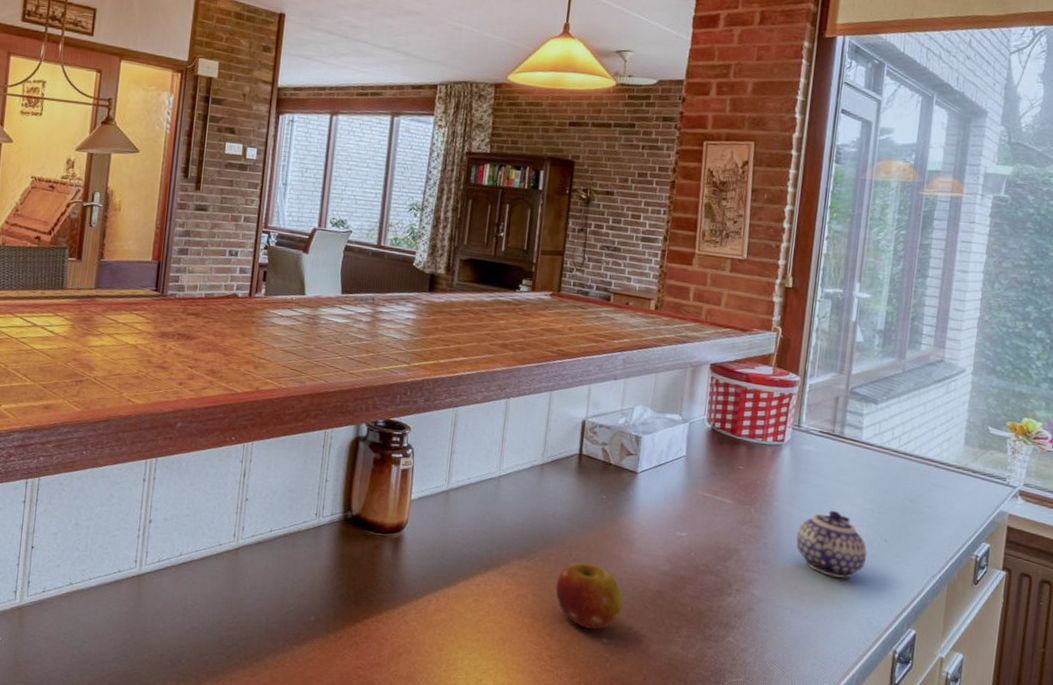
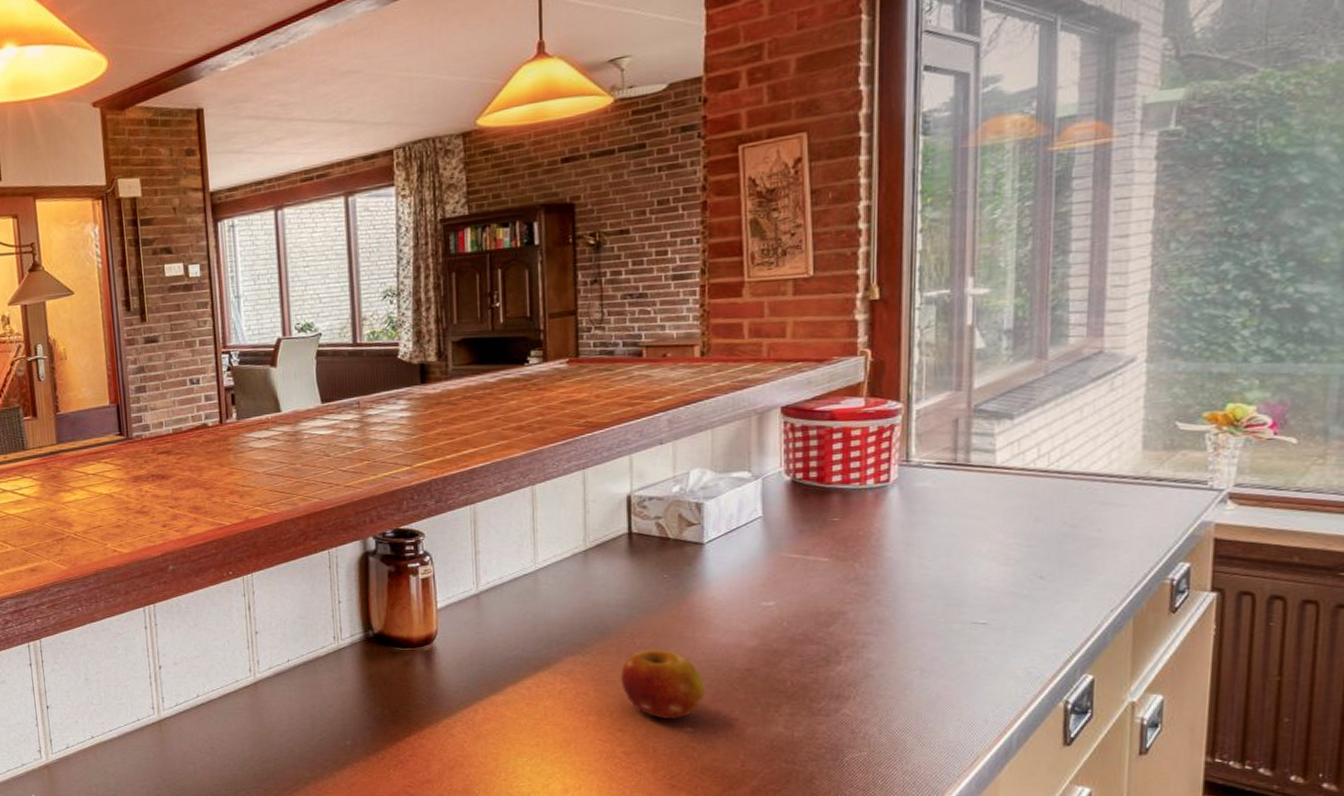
teapot: present [796,510,867,578] -> none [919,551,1017,627]

